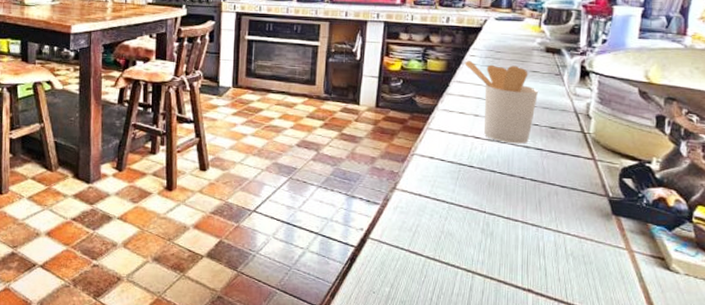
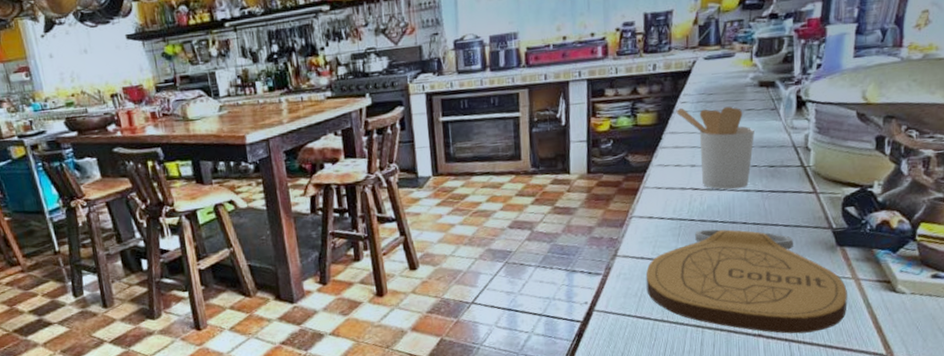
cutting board: none [421,177,620,297] -> present [645,229,847,334]

